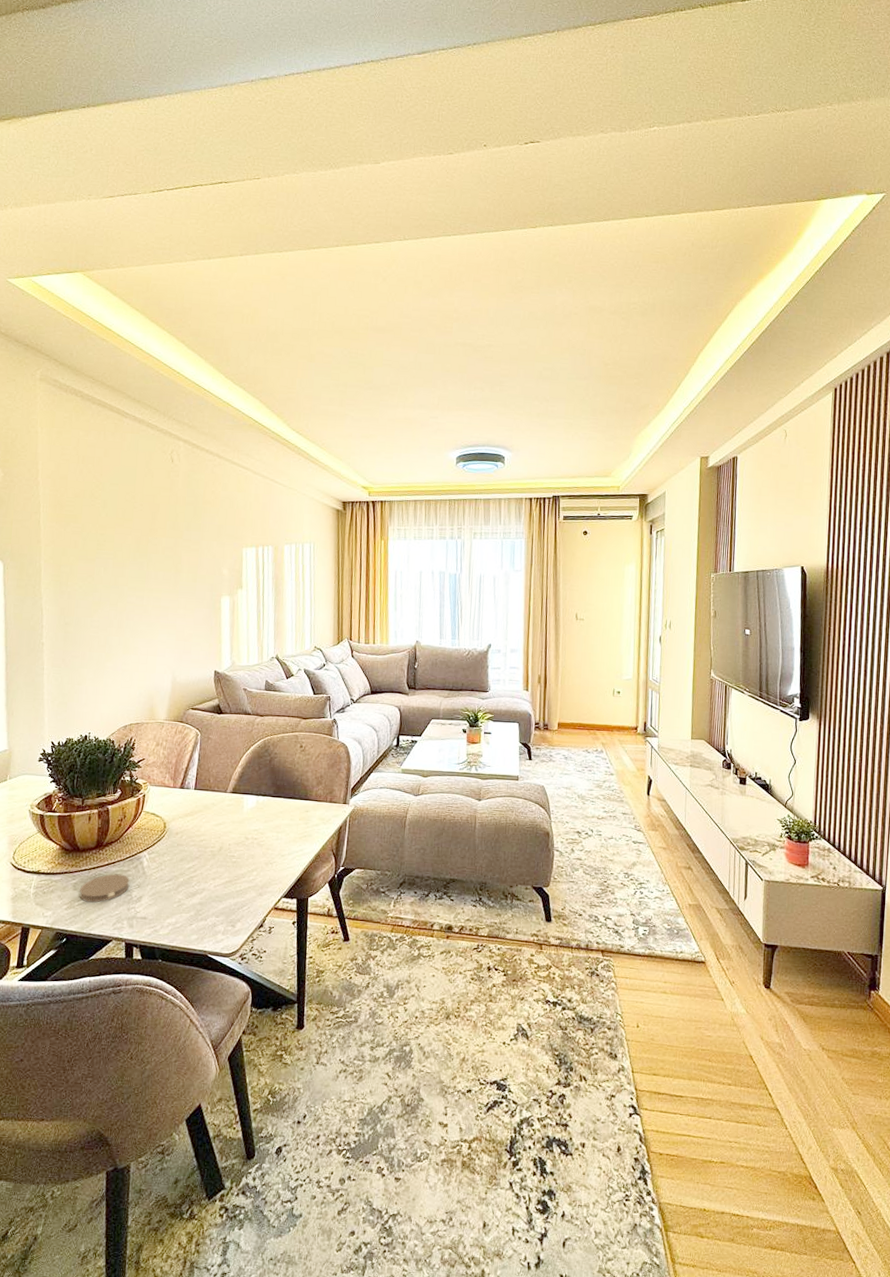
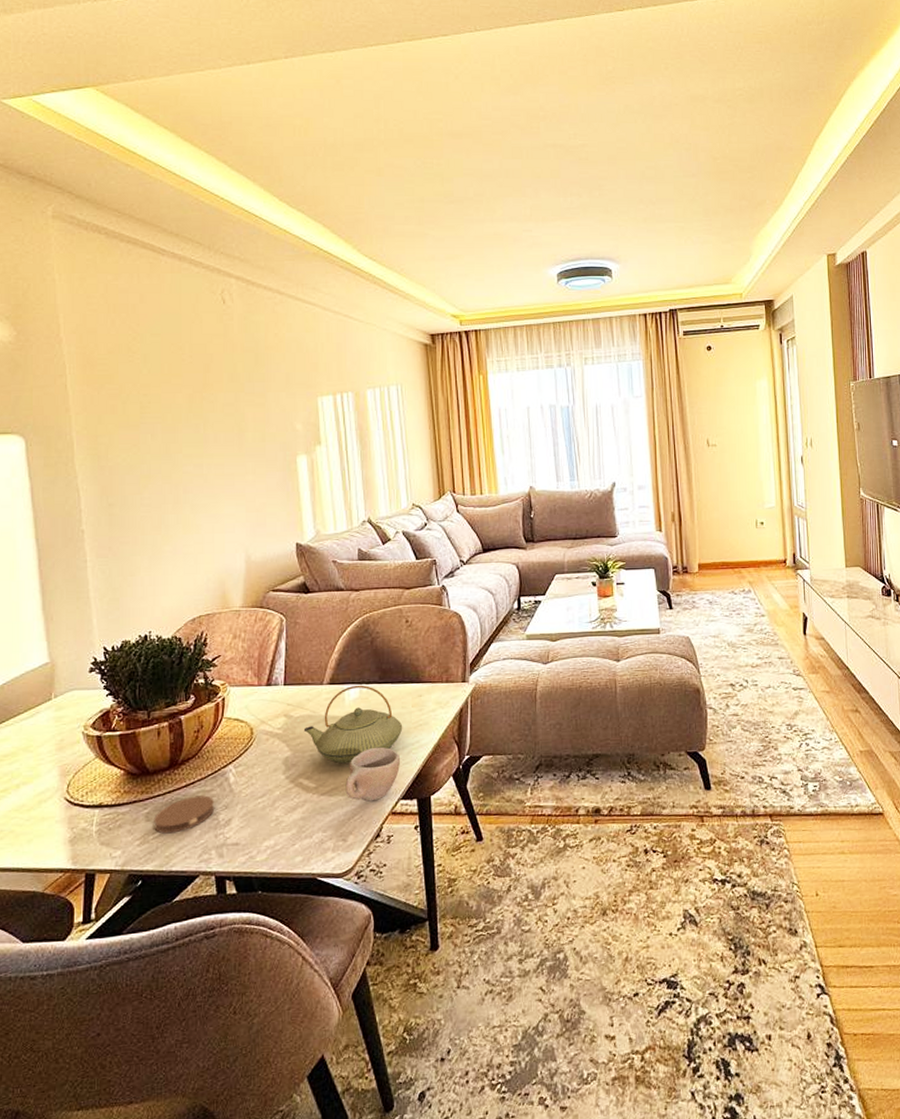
teapot: none [207,796,290,862] -> present [303,685,403,764]
cup: none [237,850,286,896] -> present [345,747,401,802]

